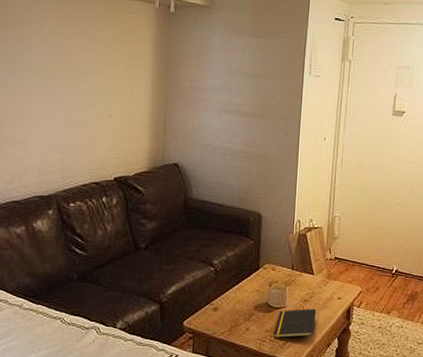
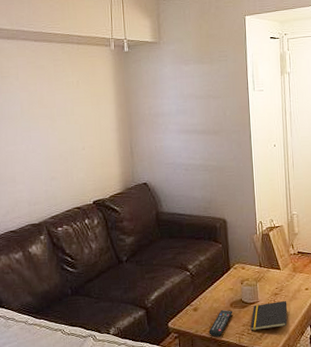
remote control: none [227,312,257,341] -> present [208,309,233,337]

